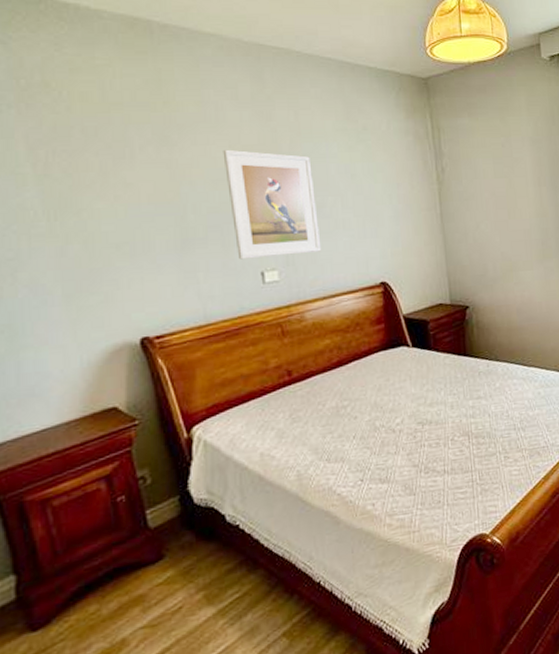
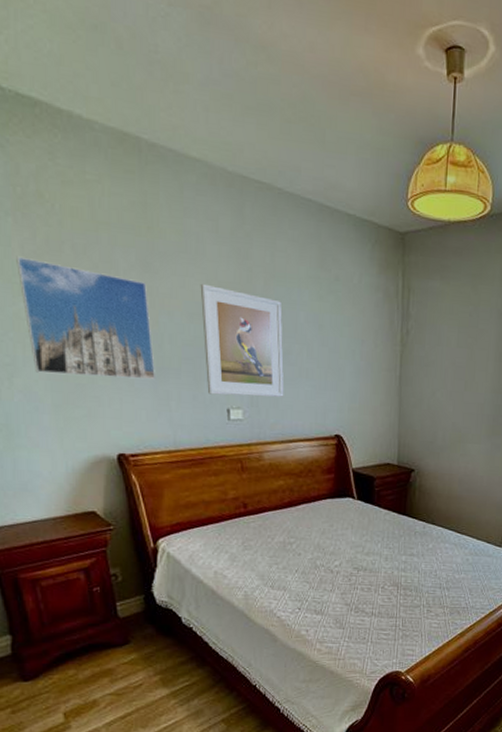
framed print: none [20,146,179,264] -> present [16,256,155,380]

